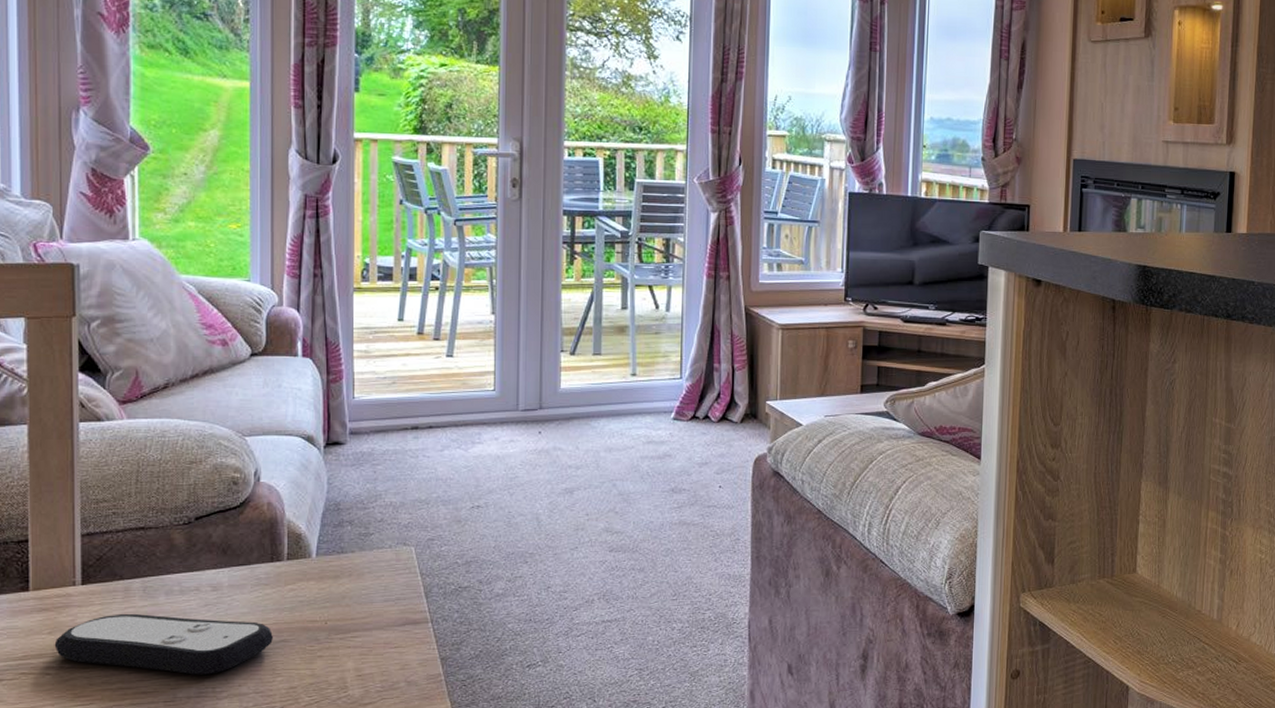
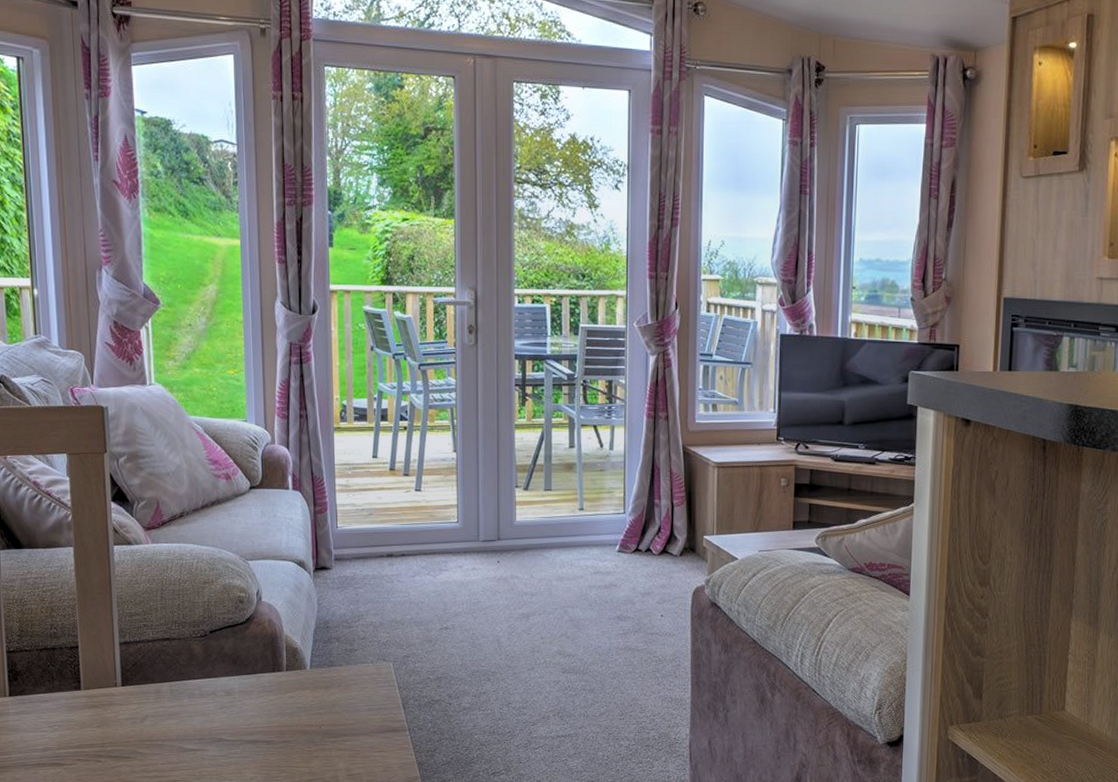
remote control: present [54,613,273,675] -> none [102,712,277,768]

